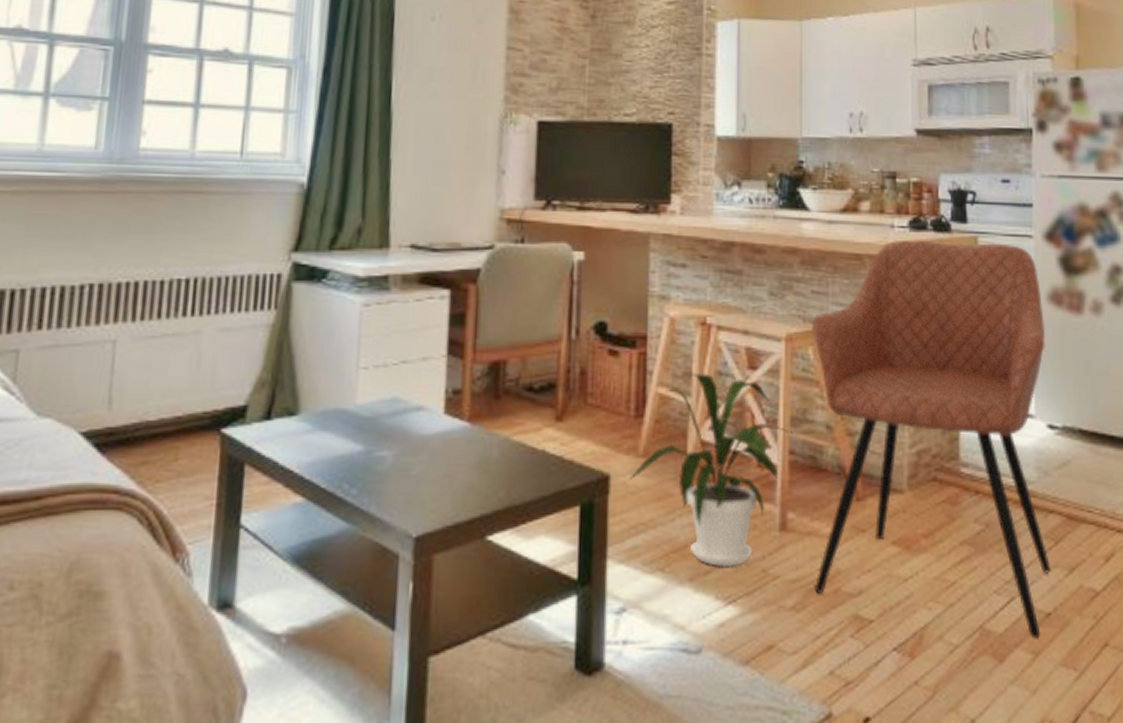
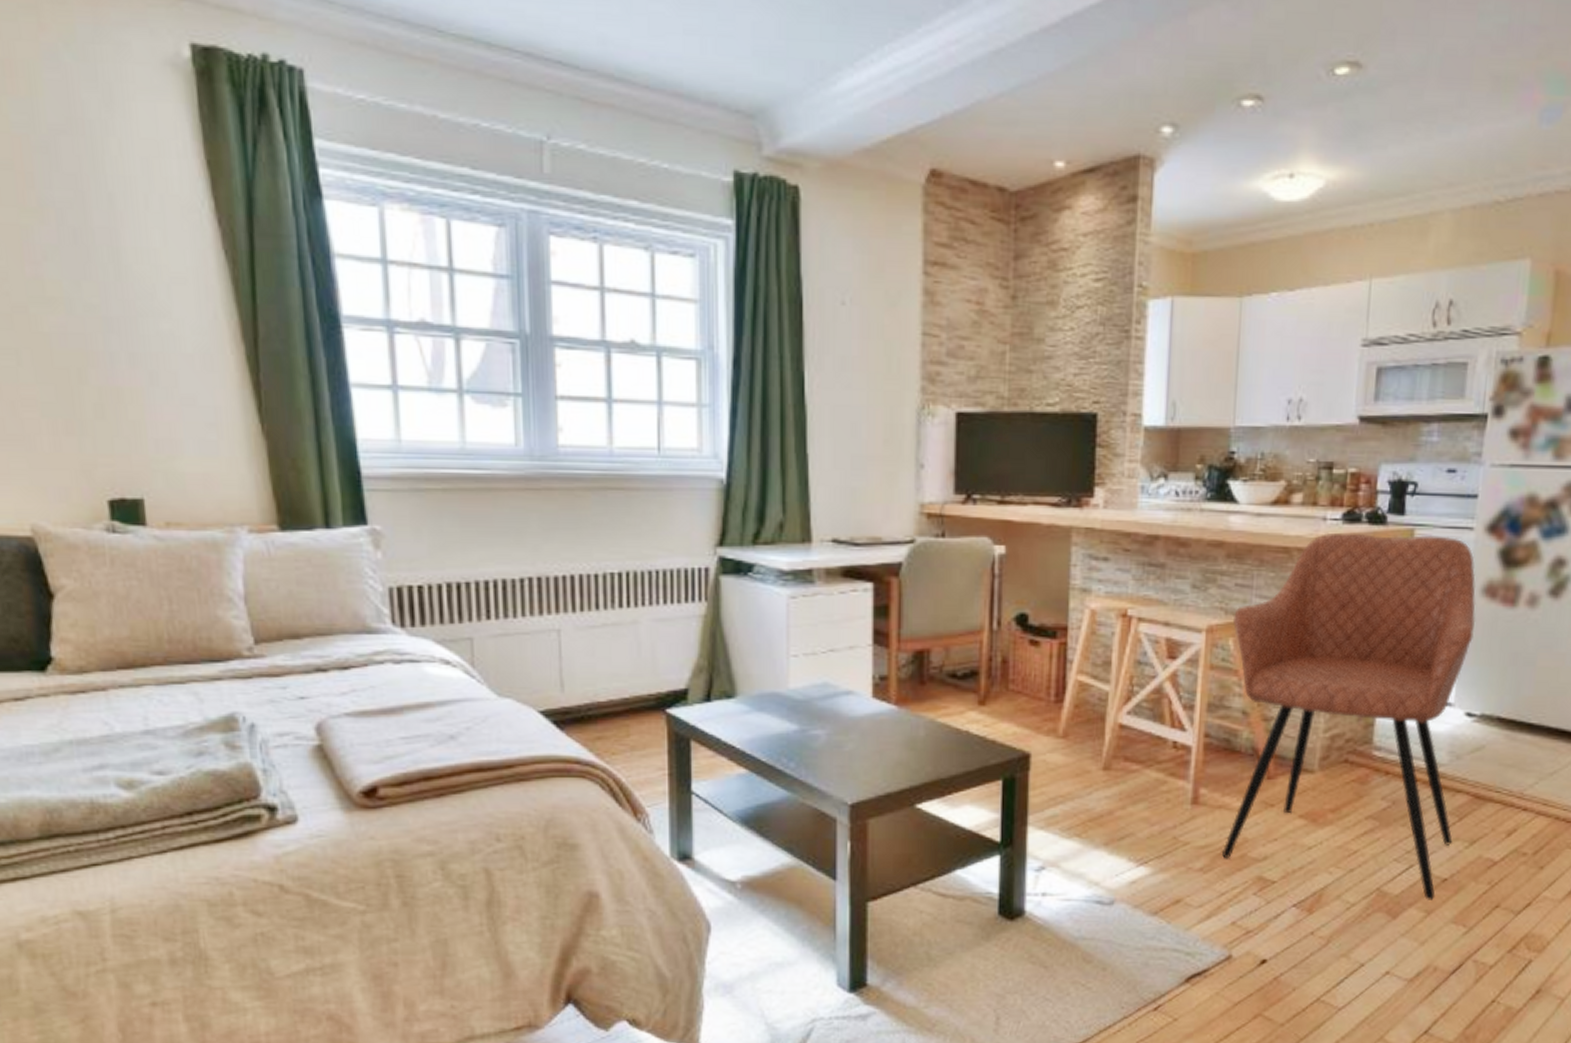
house plant: present [629,373,793,568] -> none [1048,662,1209,835]

